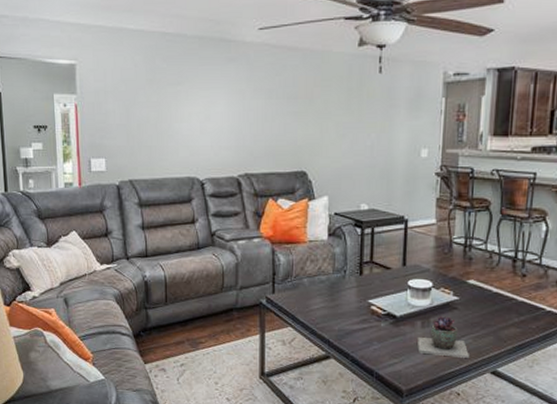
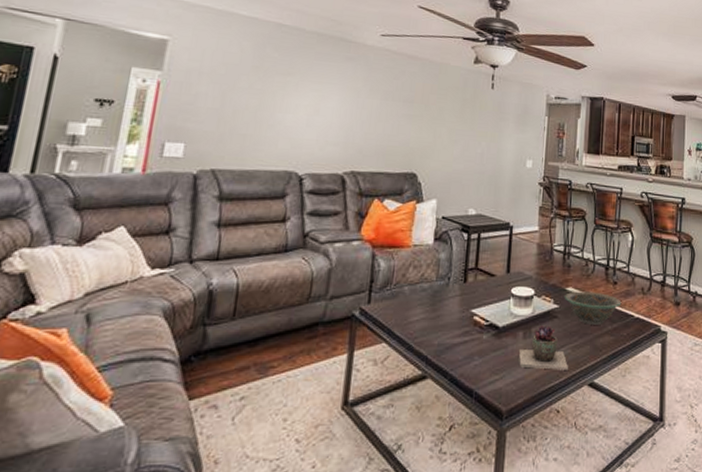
decorative bowl: none [464,284,531,317] -> present [564,291,622,325]

